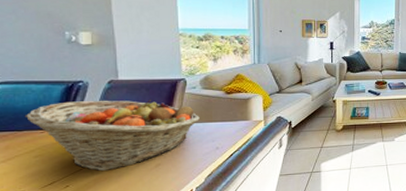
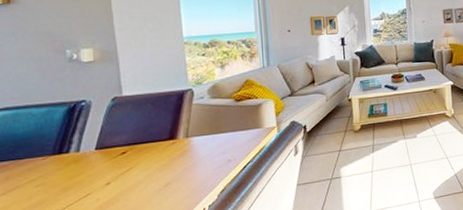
fruit basket: present [24,99,200,171] -> none [25,114,209,196]

